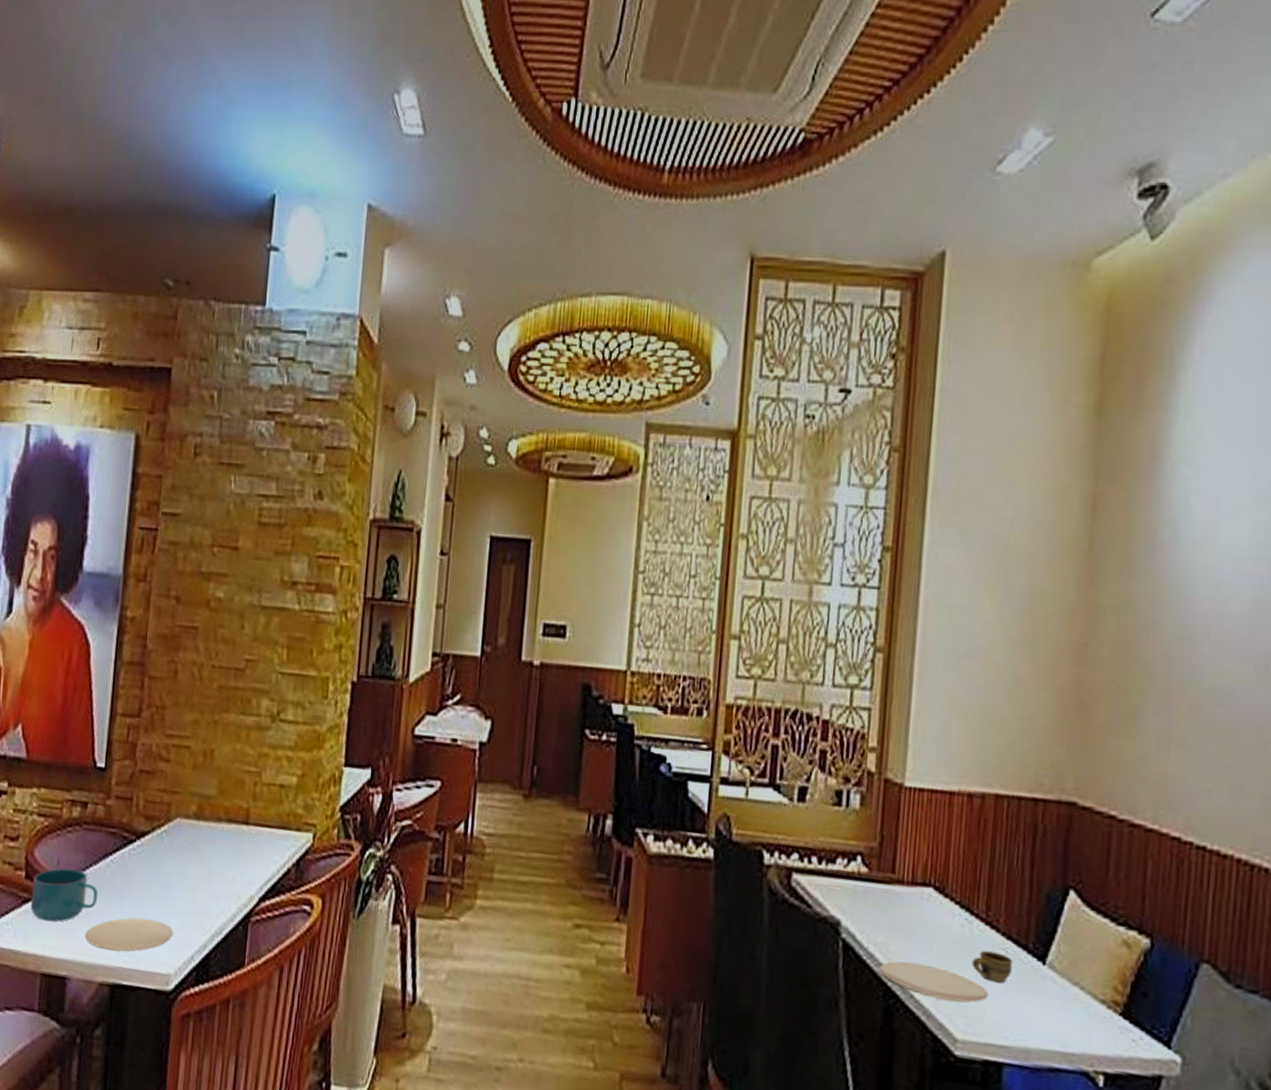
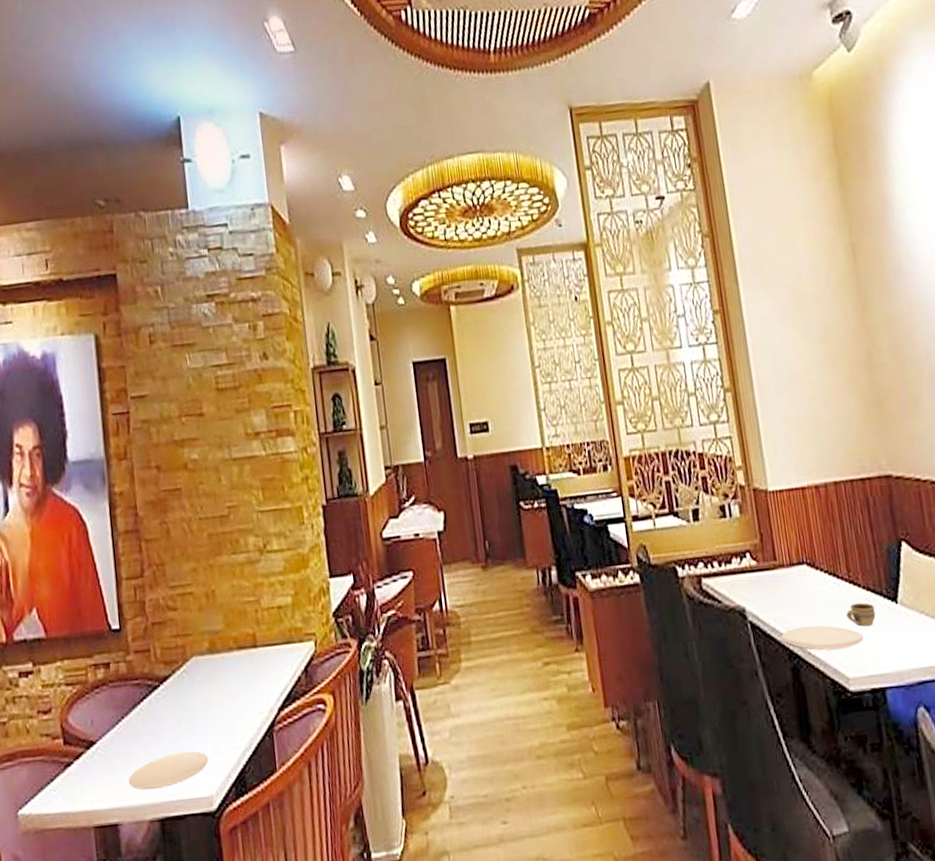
cup: present [30,868,98,922] -> none [71,724,135,779]

